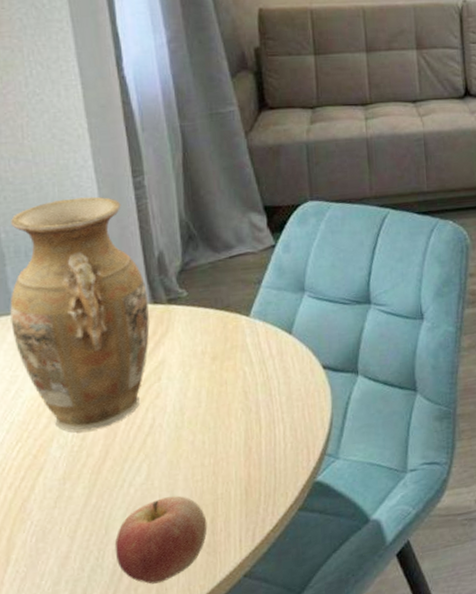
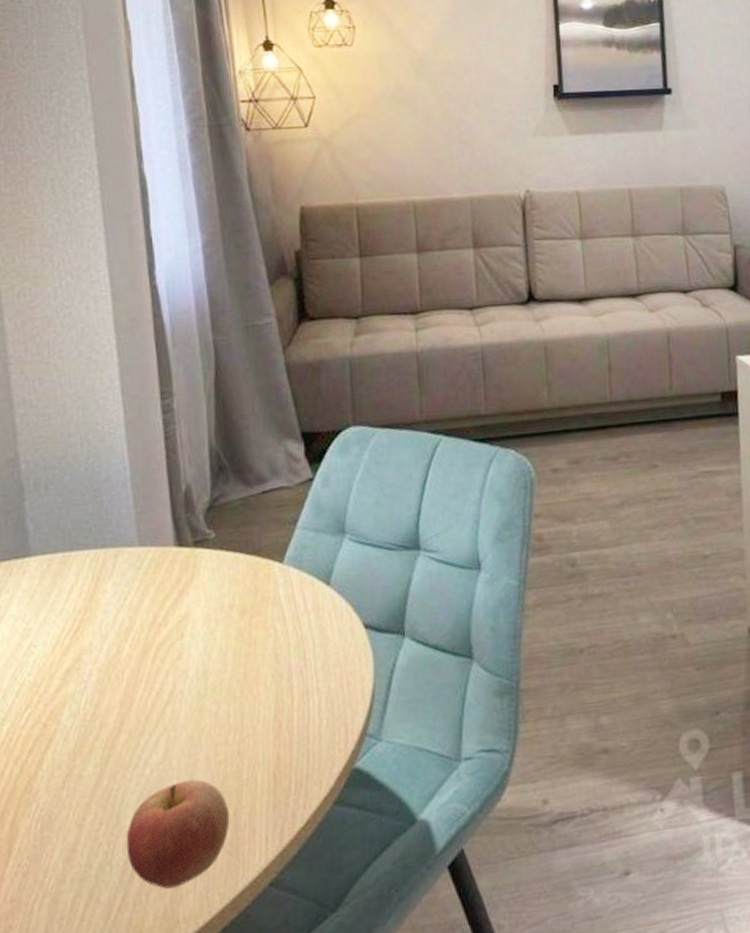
vase: present [10,196,150,433] -> none [26,421,173,698]

